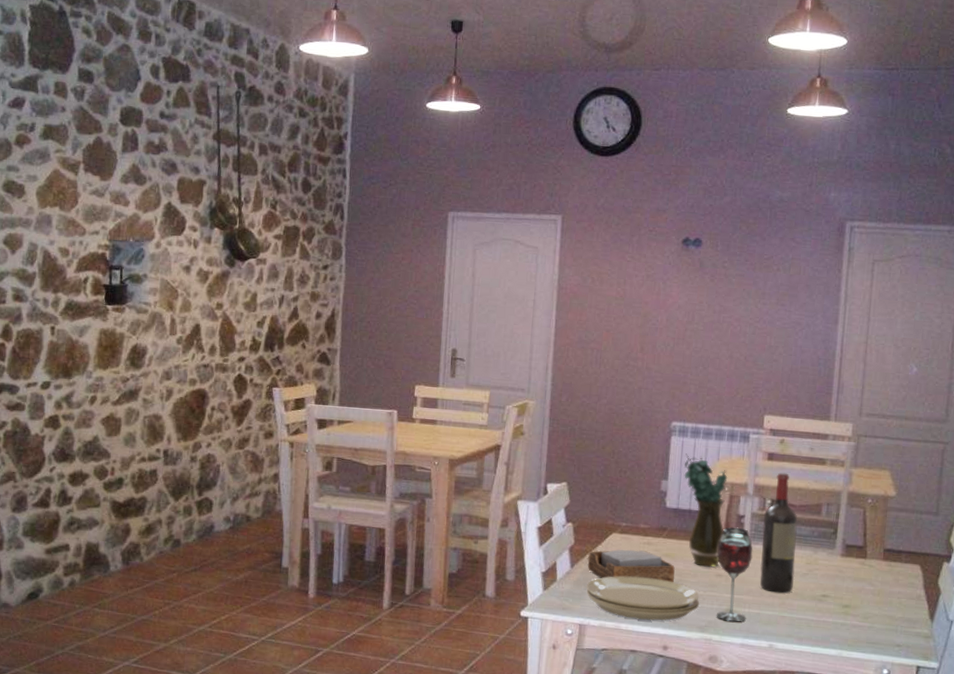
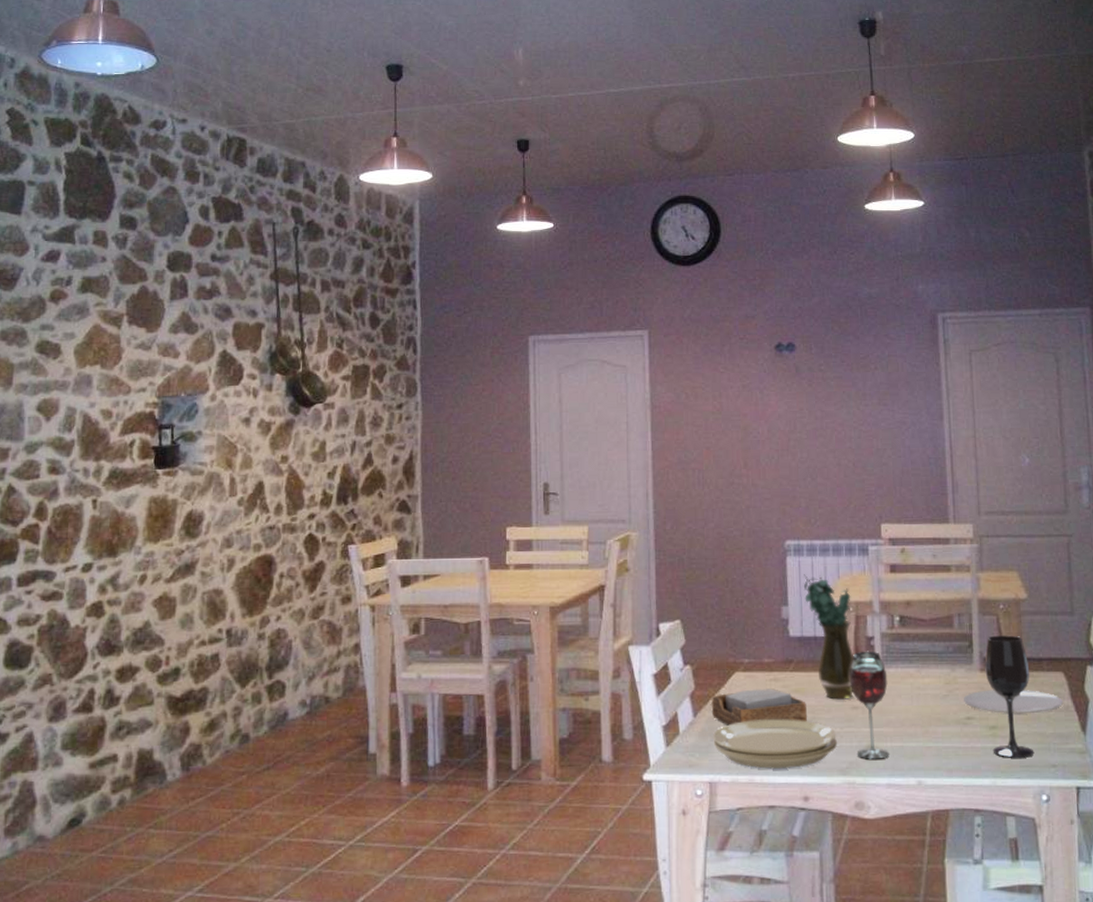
wine bottle: present [759,472,798,593] -> none [894,585,935,720]
plate: none [821,573,916,599] -> present [963,689,1064,714]
wine glass: none [843,526,888,636] -> present [984,635,1035,758]

